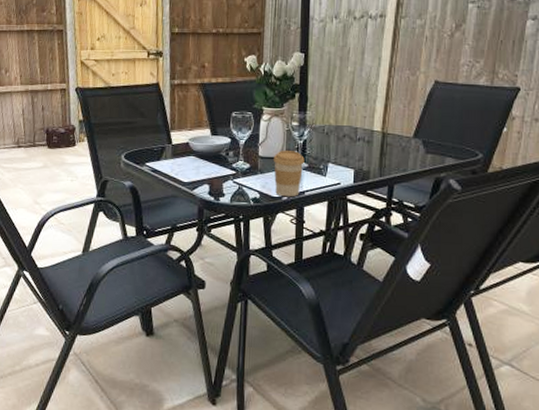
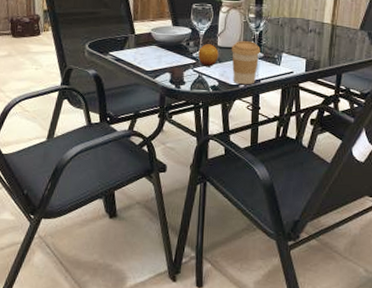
fruit: none [238,154,260,178] -> present [198,44,219,67]

